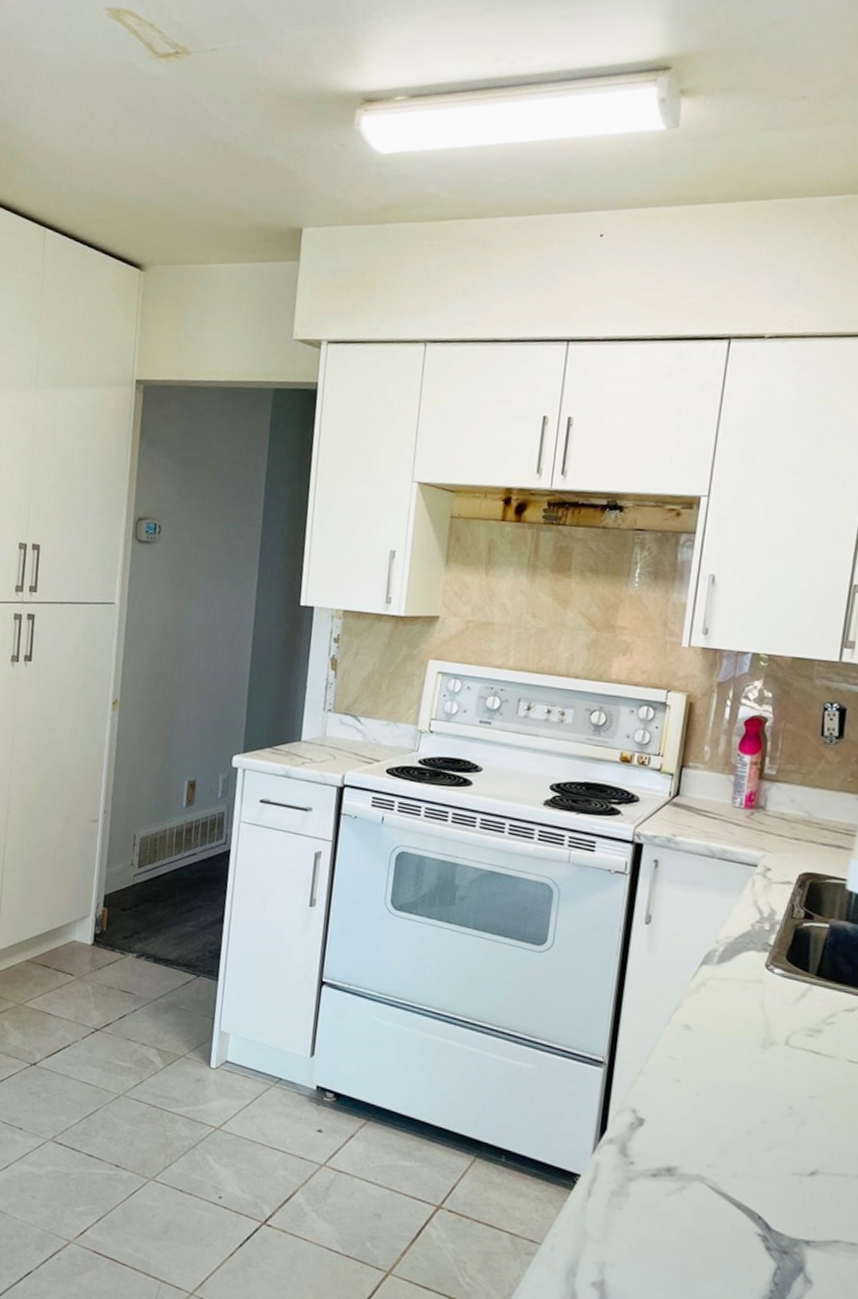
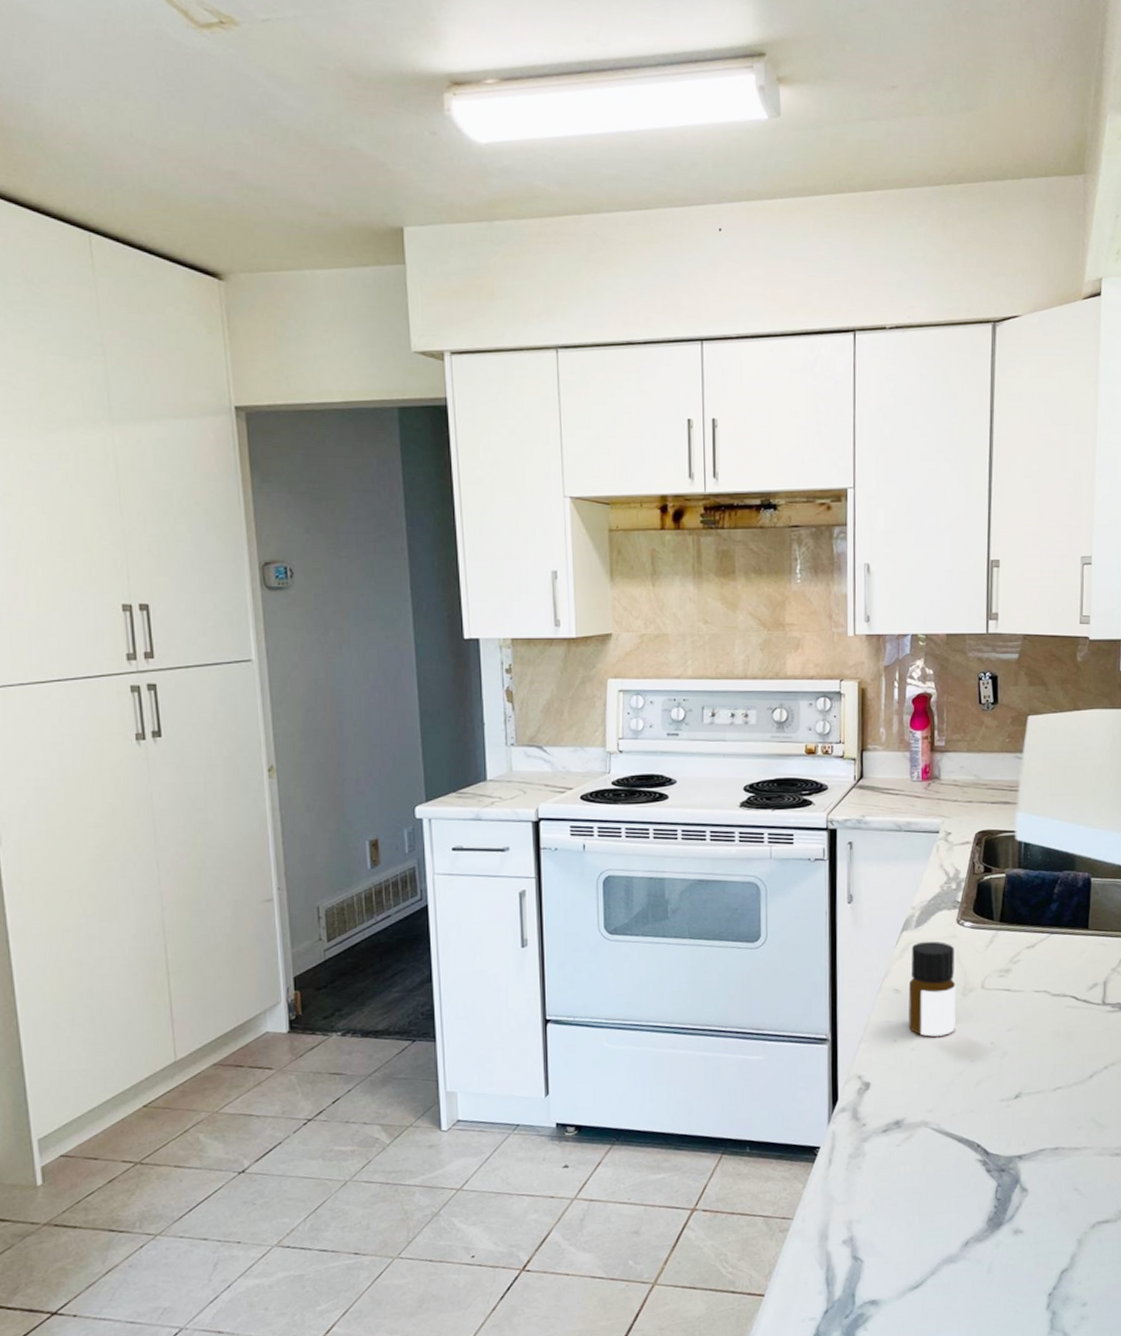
bottle: none [696,980,759,1087] -> present [908,941,956,1037]

